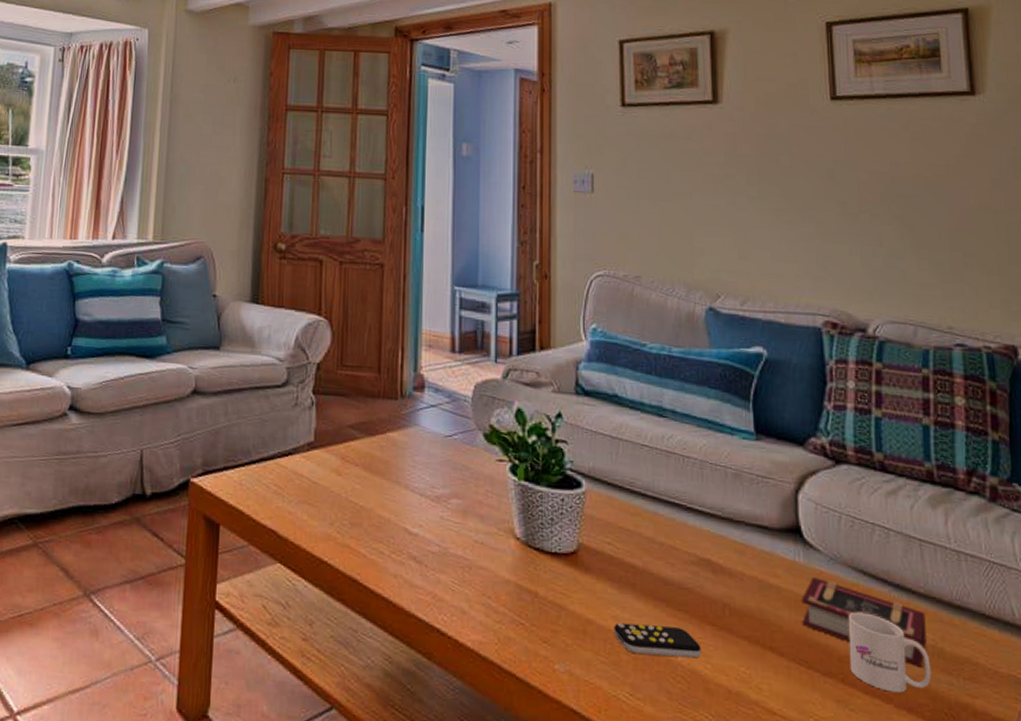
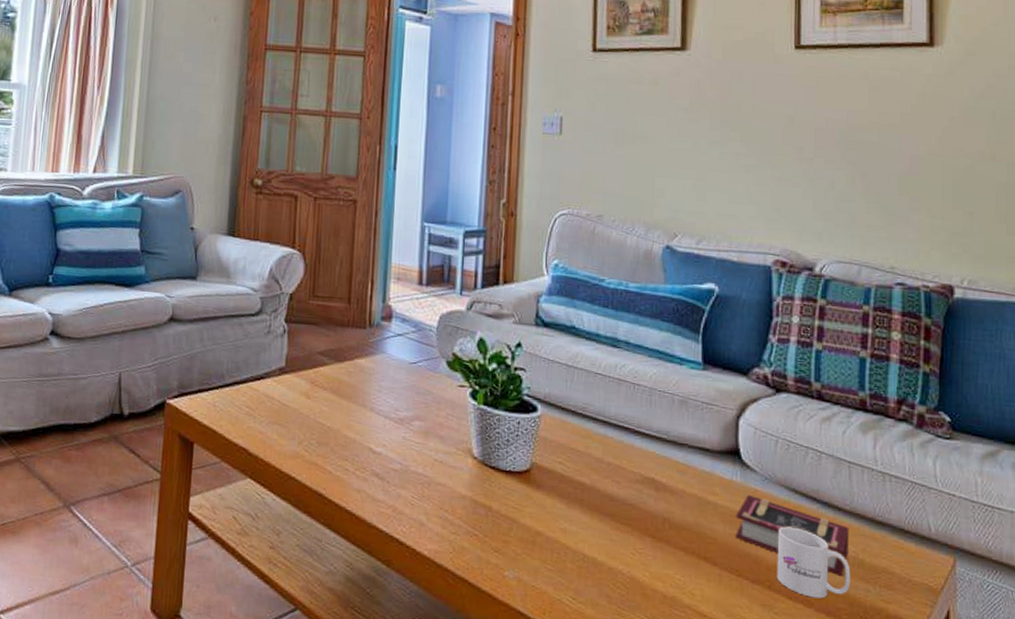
remote control: present [614,622,701,659] -> none [561,534,641,567]

